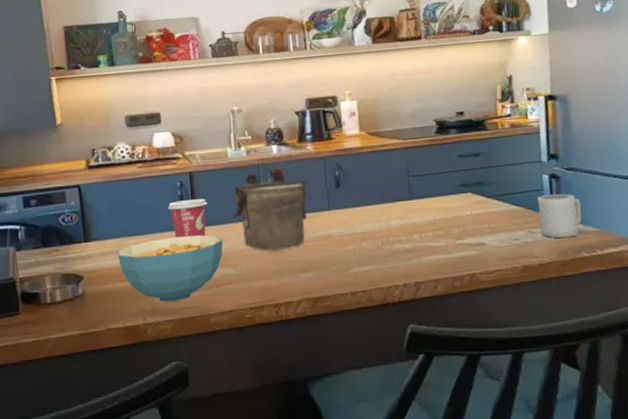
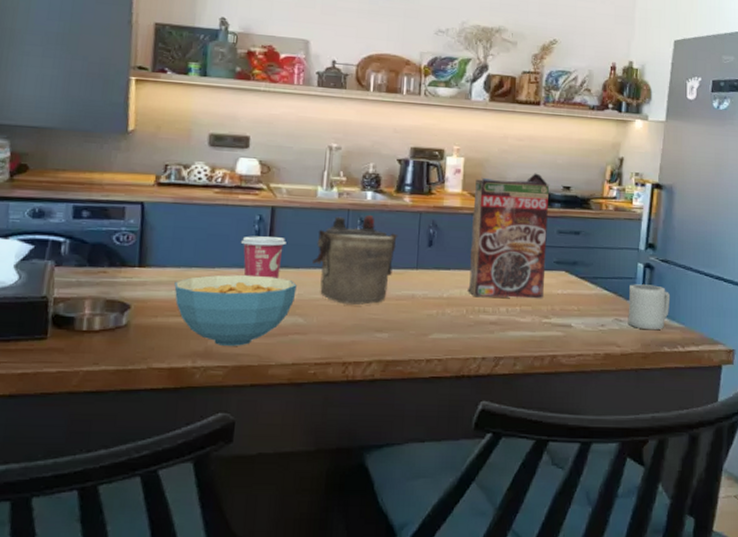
cereal box: none [371,104,454,229] -> present [468,173,550,299]

